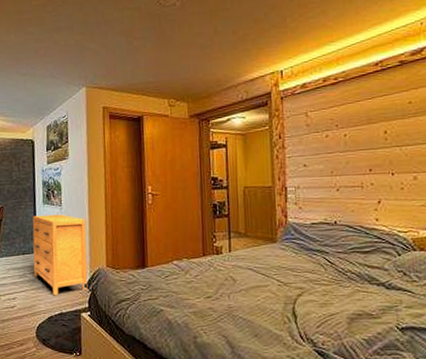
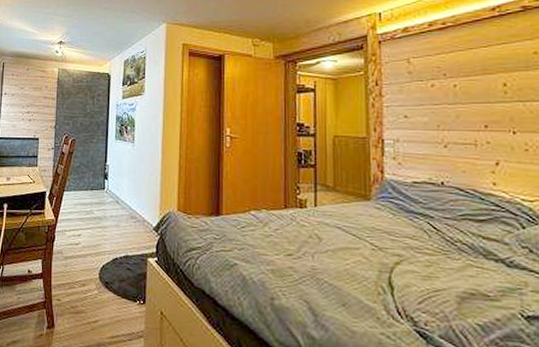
dresser: present [32,214,88,296] -> none [101,150,158,237]

